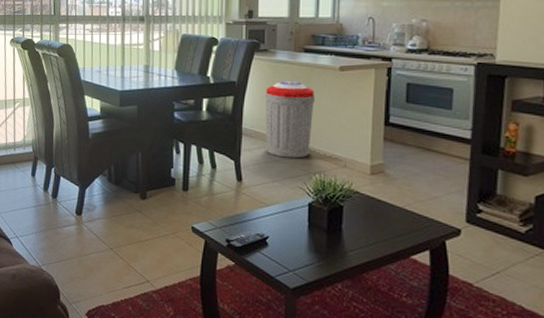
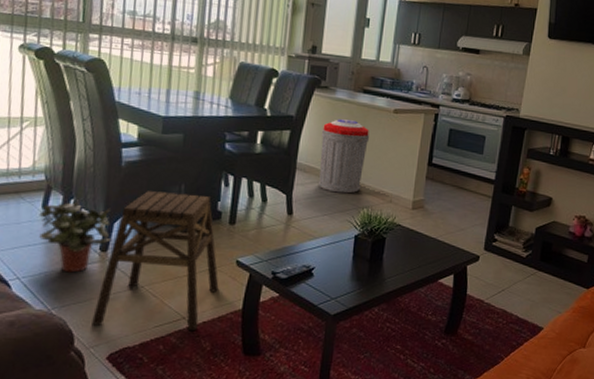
potted plant: none [29,169,85,234] -> present [39,201,112,273]
stool: none [73,159,177,294] -> present [92,191,219,330]

